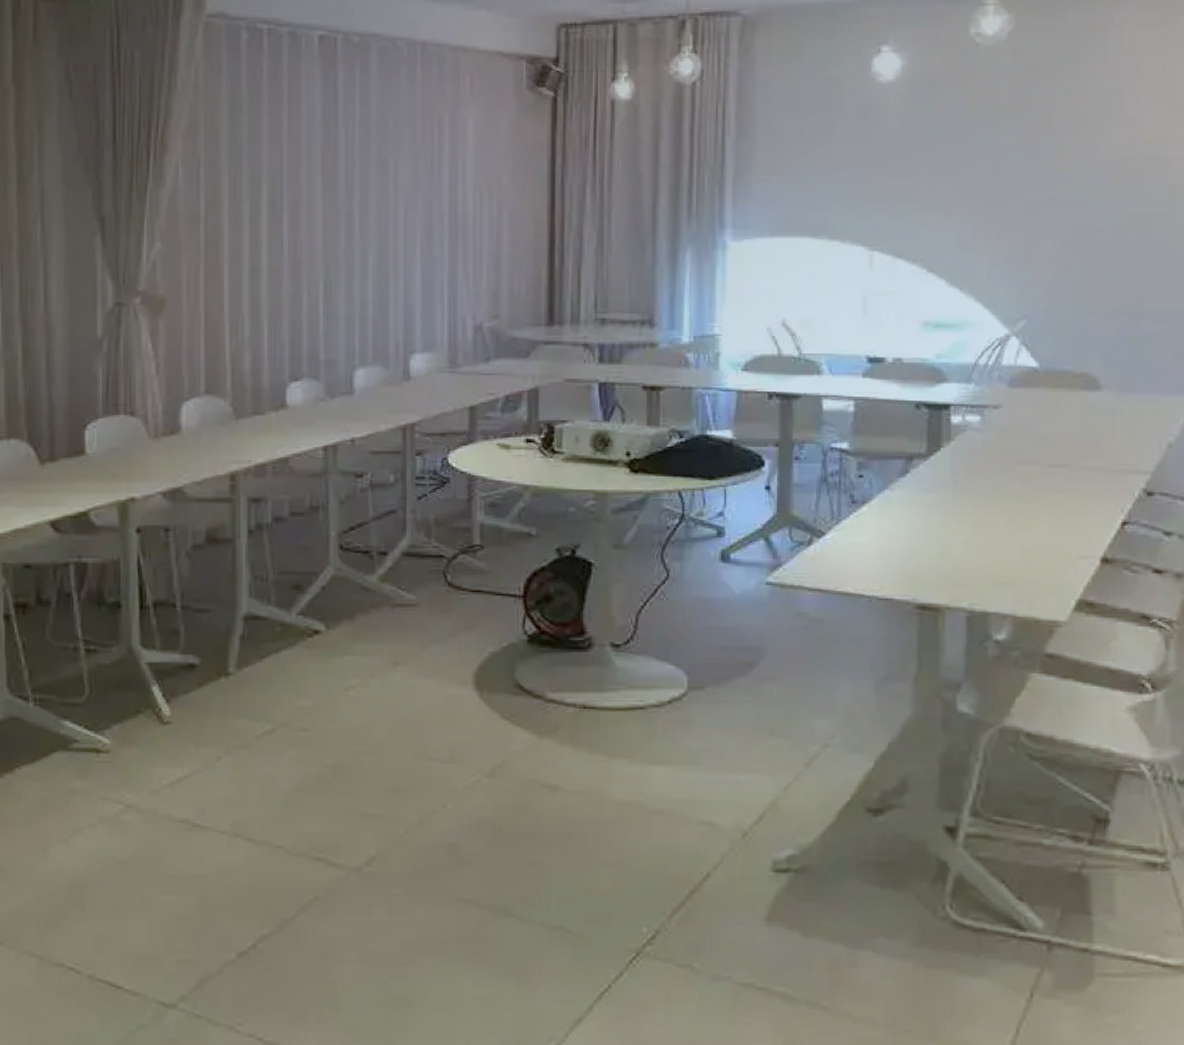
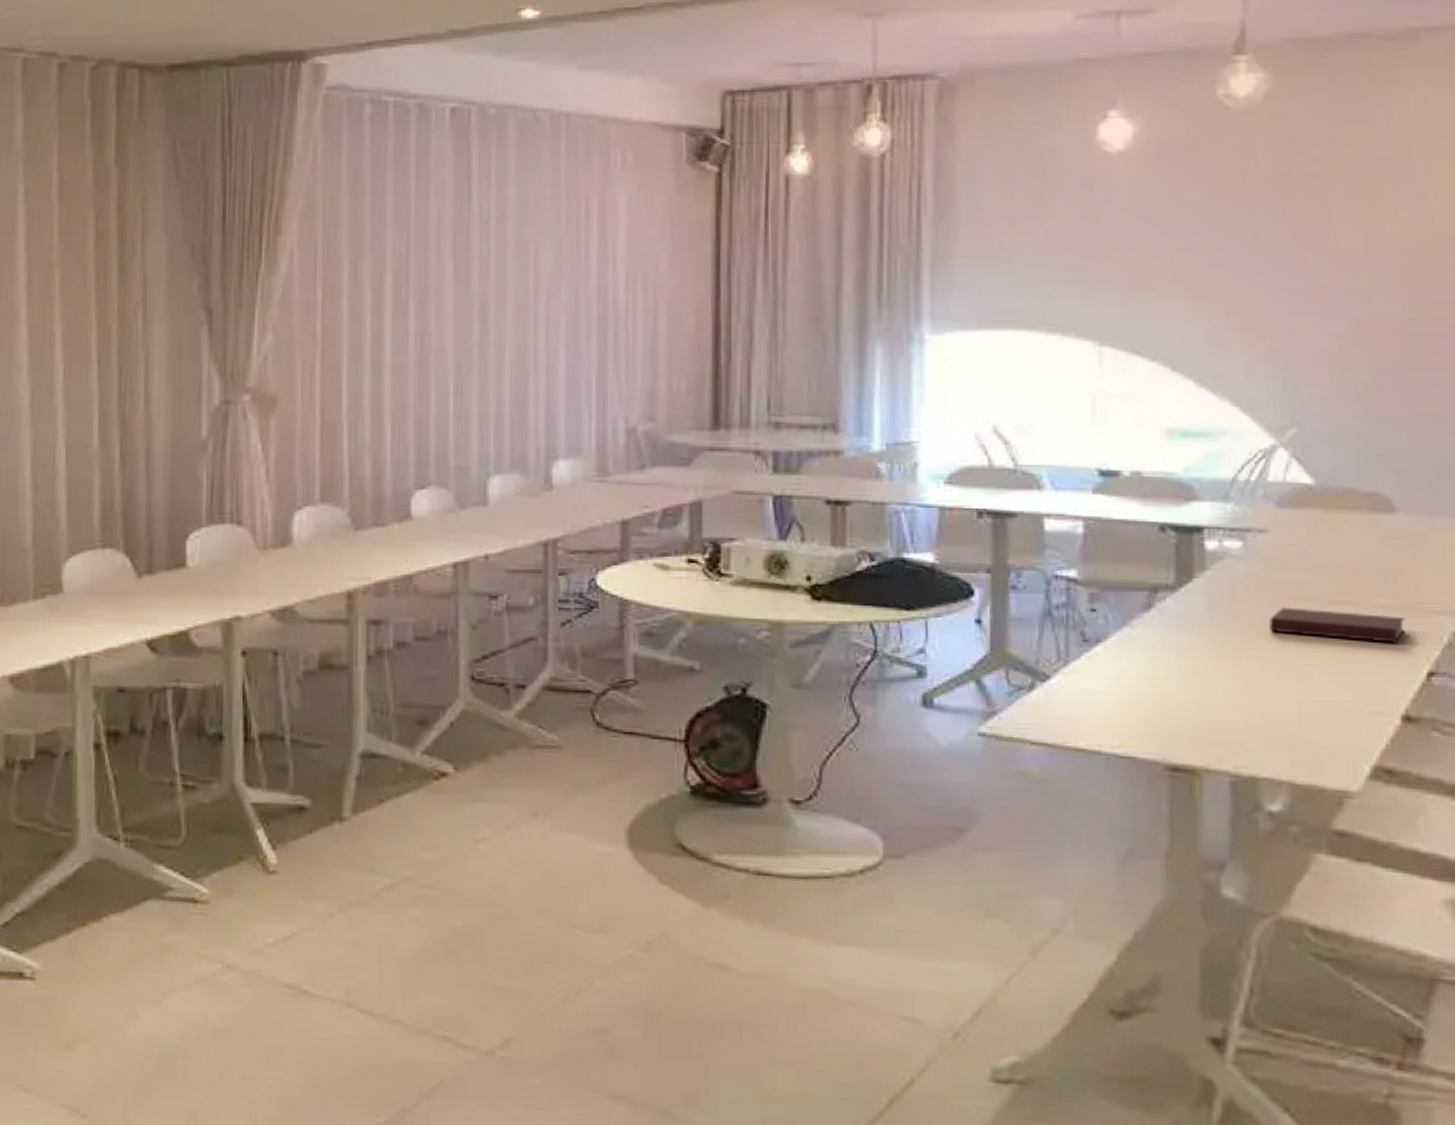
notebook: none [1000,470,1106,498] -> present [1269,607,1405,643]

